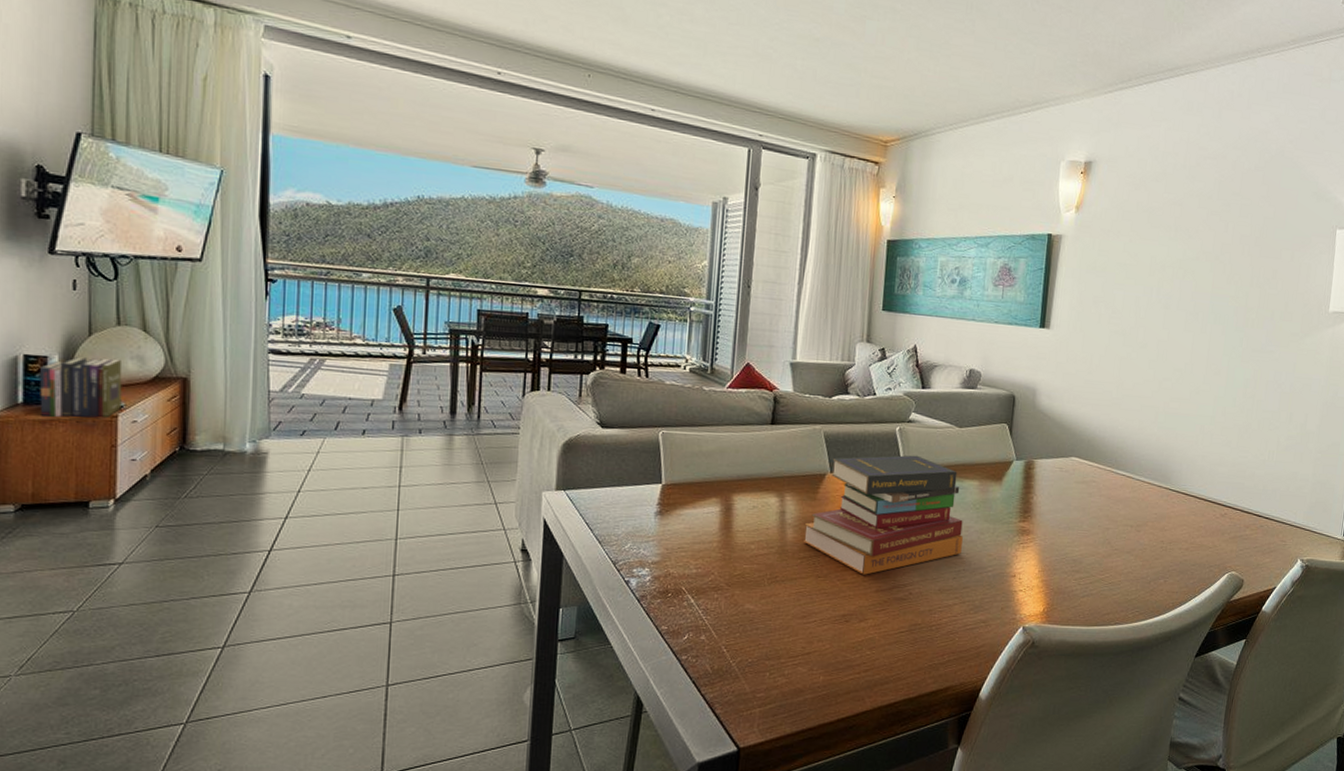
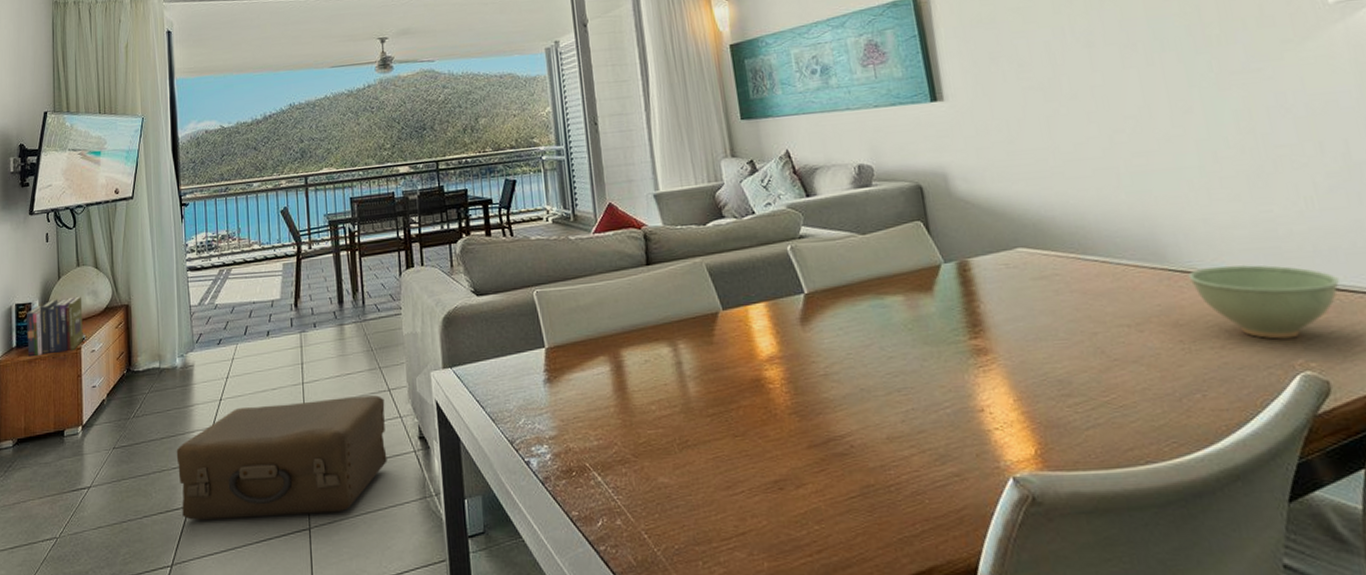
suitcase: none [238,501,489,610] -> present [176,395,387,520]
books: present [803,455,963,575] -> none [705,275,904,428]
bowl: none [1180,491,1271,548] -> present [1188,265,1339,340]

